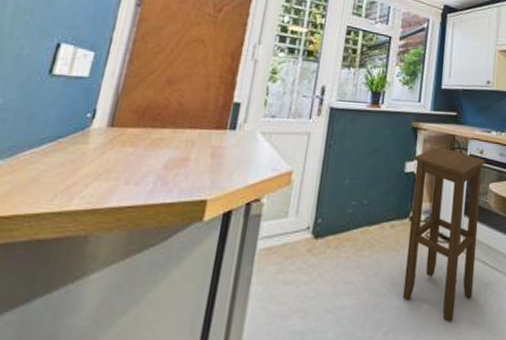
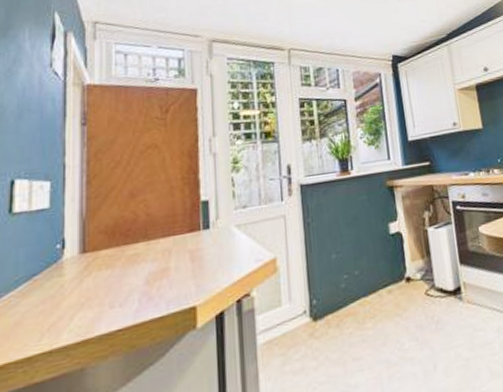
stool: present [402,147,485,324] -> none [396,200,487,378]

